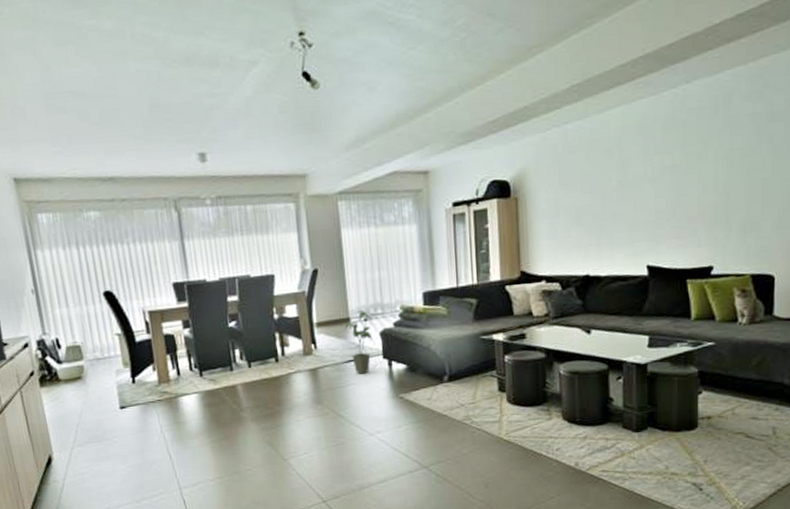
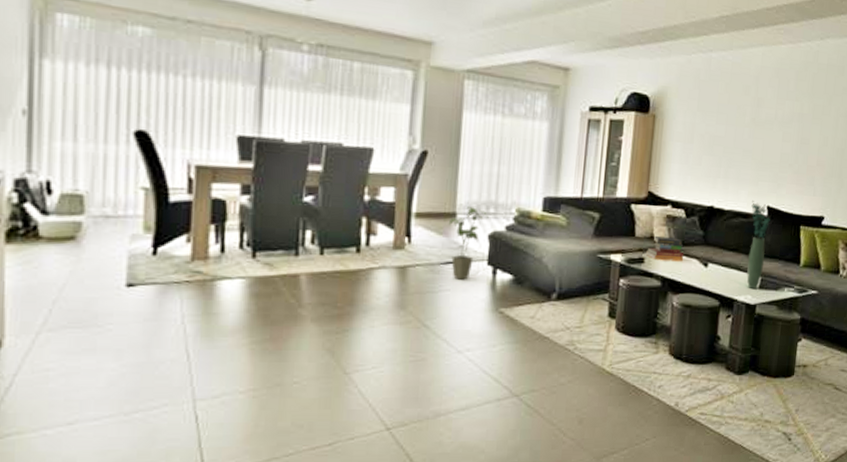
books: none [527,310,565,335] -> present [646,236,685,262]
vase: none [629,263,653,349] -> present [746,201,771,290]

